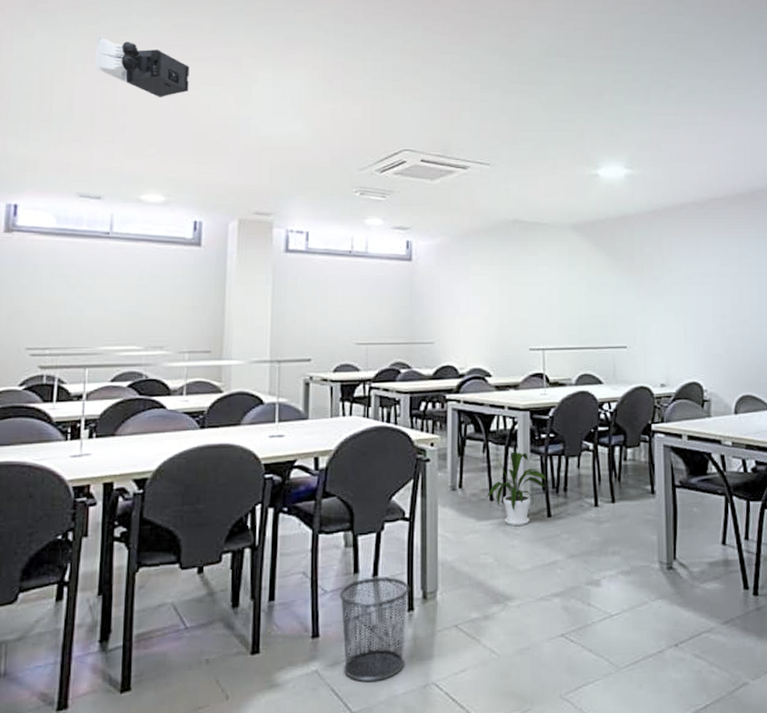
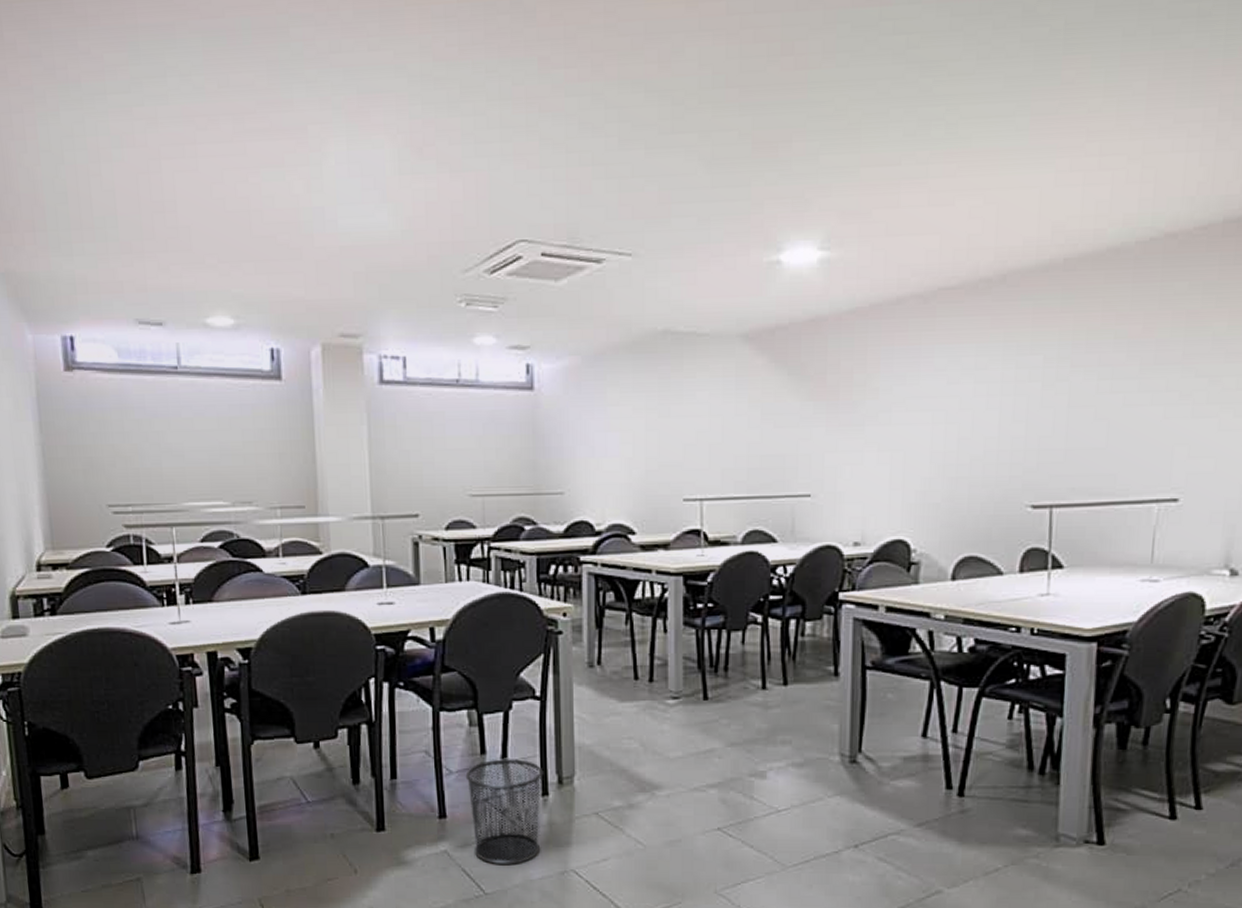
projector: present [95,35,190,98] -> none [130,107,247,189]
house plant: present [485,451,546,527] -> none [629,624,702,709]

